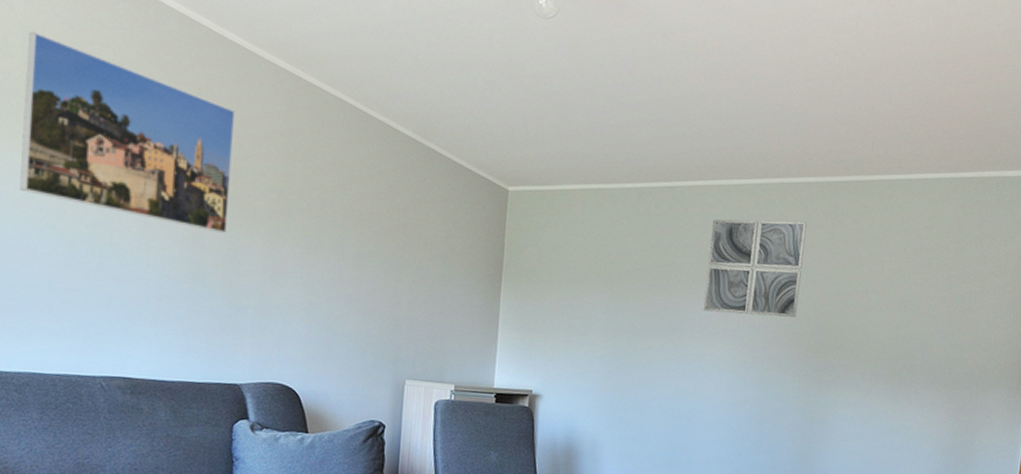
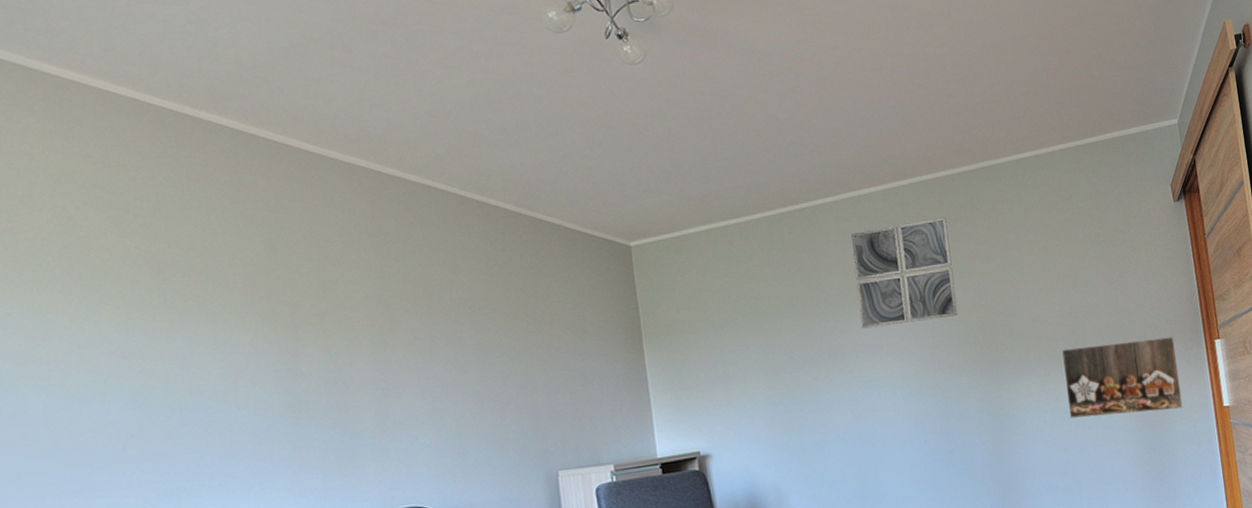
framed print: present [20,31,236,234] -> none [56,178,325,357]
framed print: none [879,370,1000,451] -> present [1061,336,1183,419]

